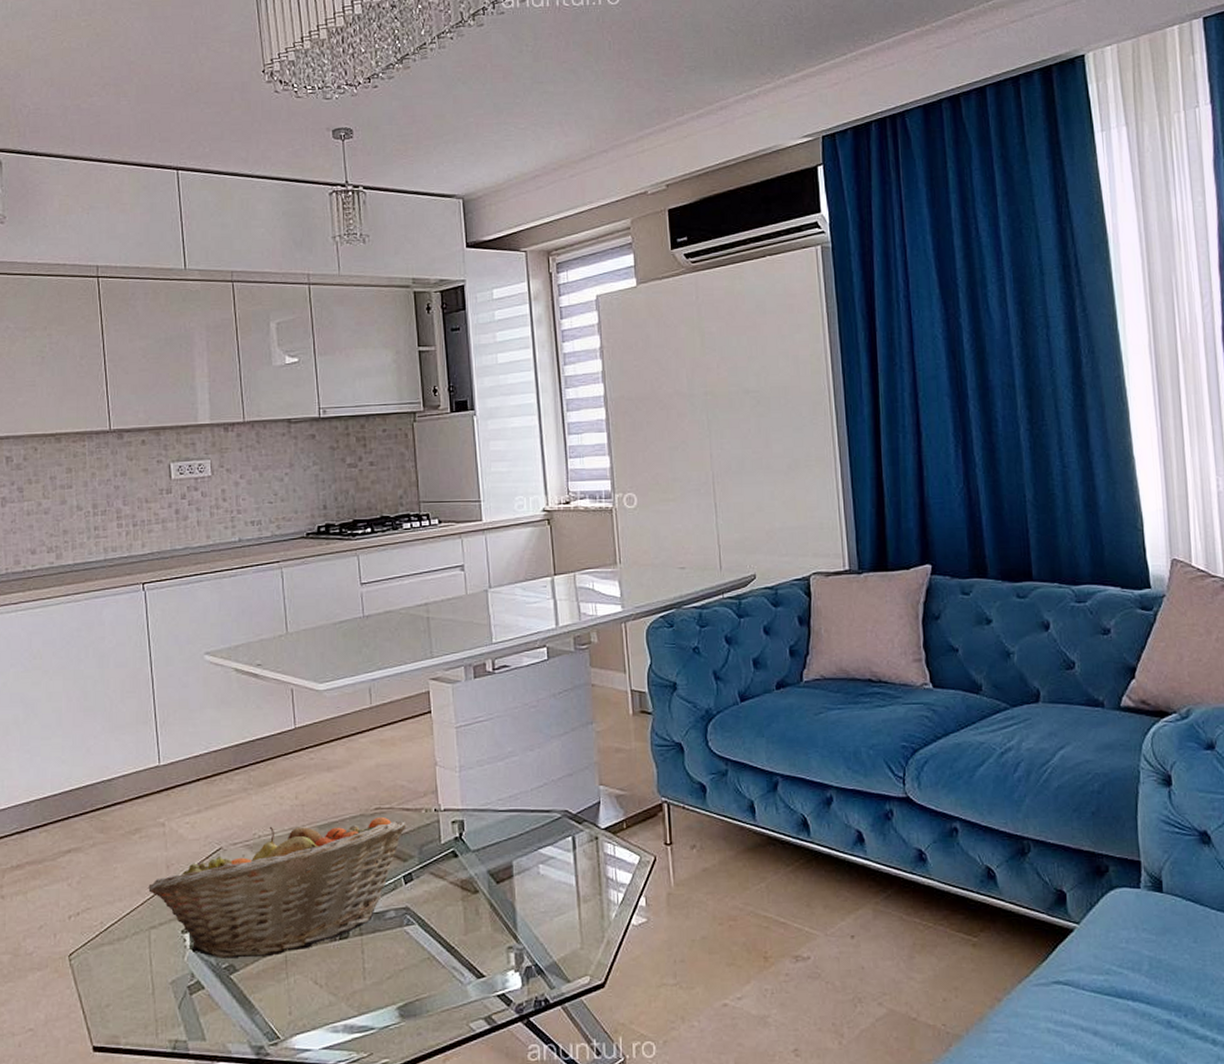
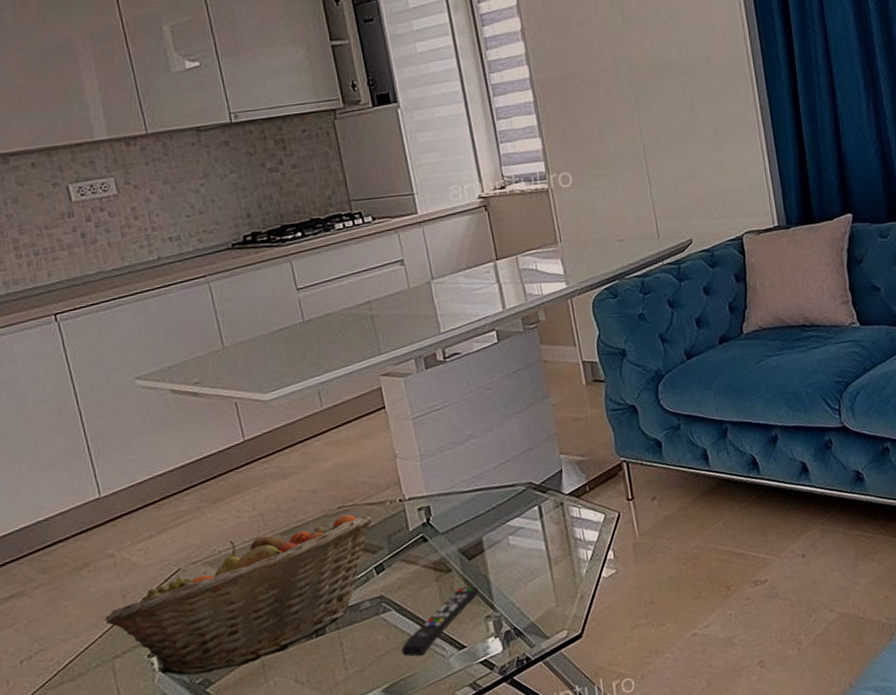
remote control: none [421,911,504,978] -> present [401,586,479,657]

